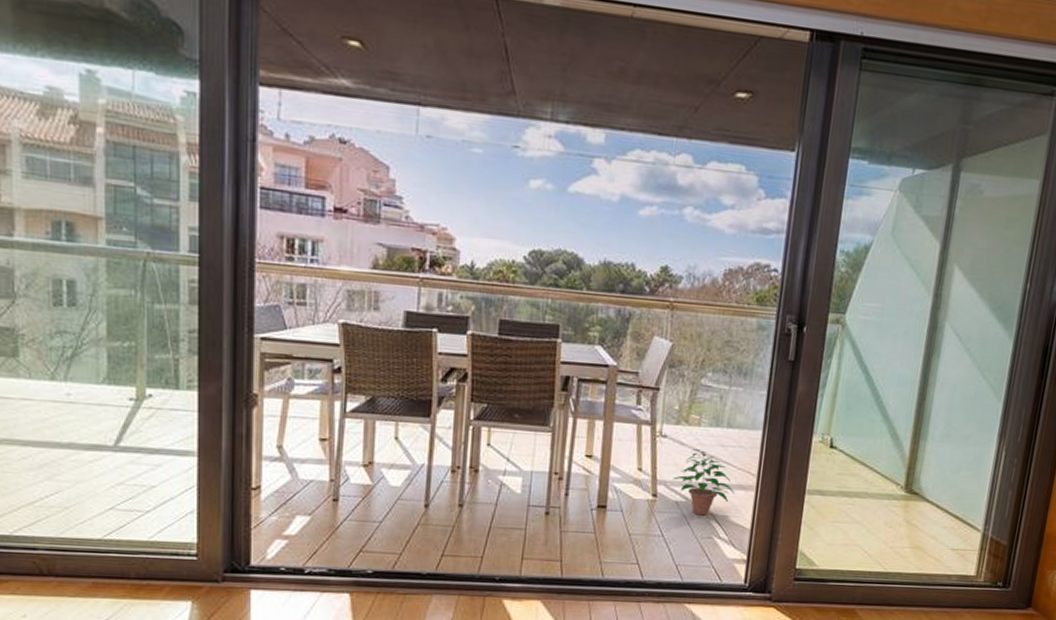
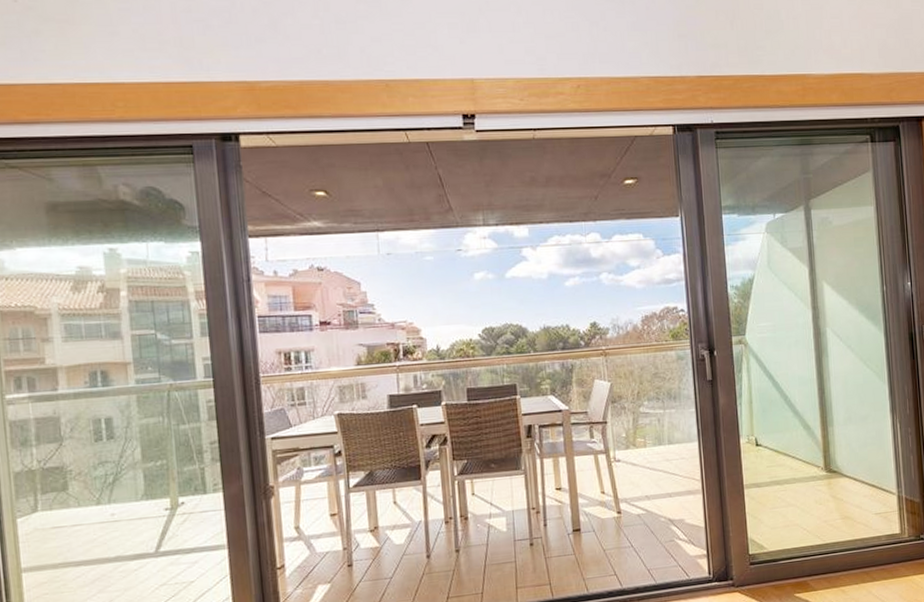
potted plant: present [672,449,735,516] -> none [631,467,685,523]

